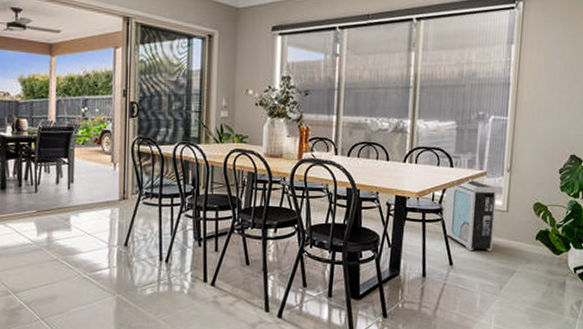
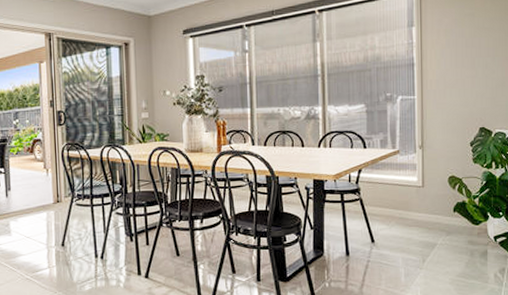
air purifier: present [444,179,497,252] -> none [361,158,413,228]

